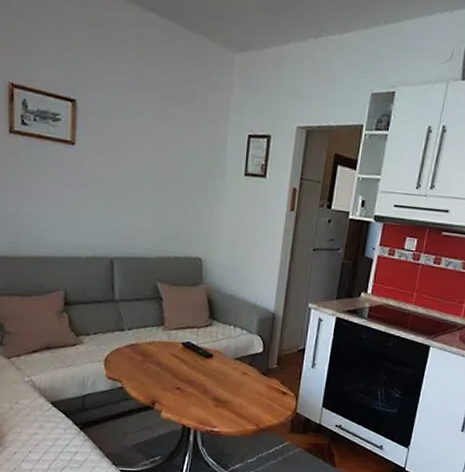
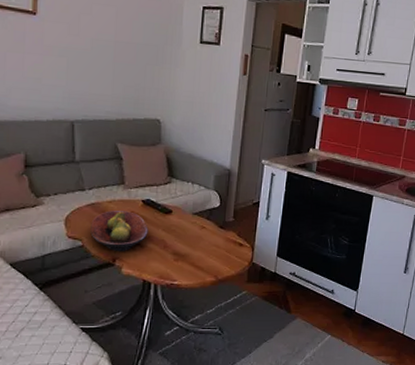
fruit bowl: none [130,352,189,396] -> present [90,210,149,252]

